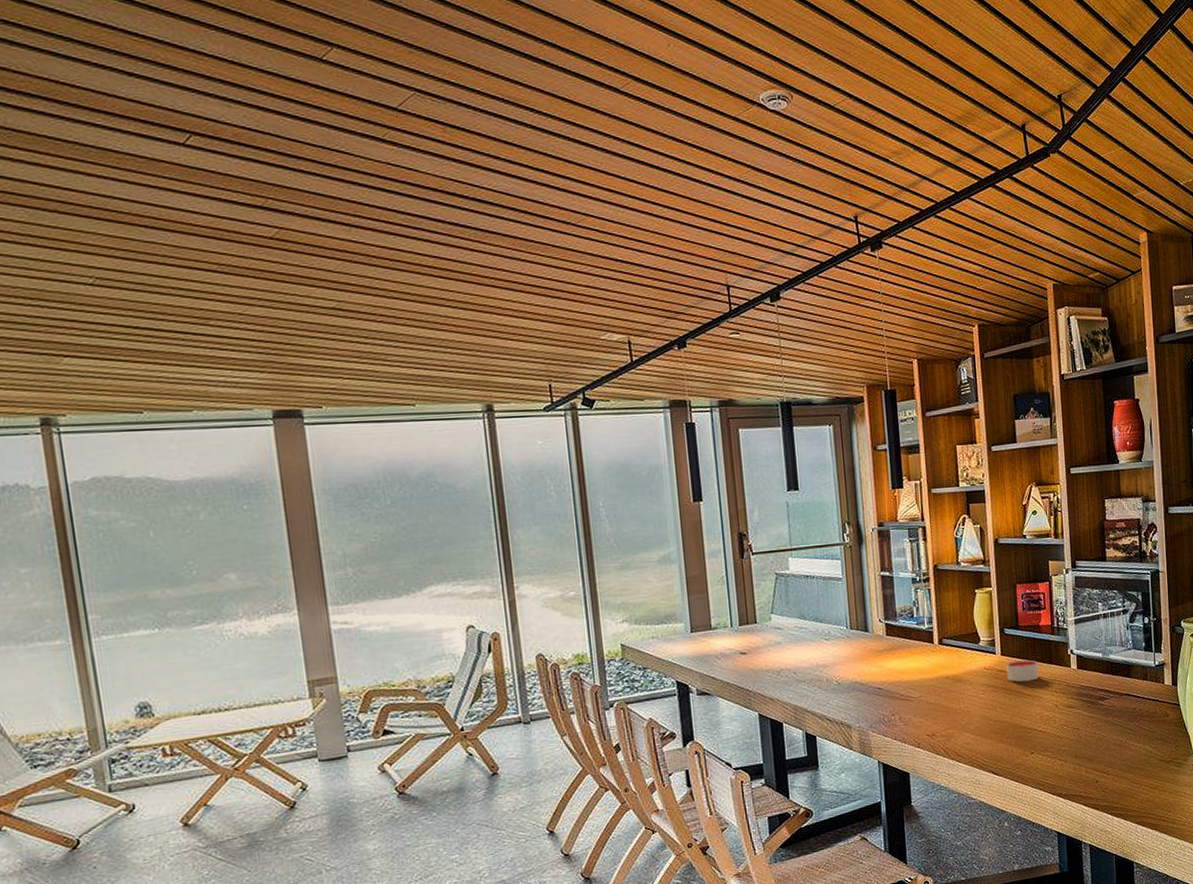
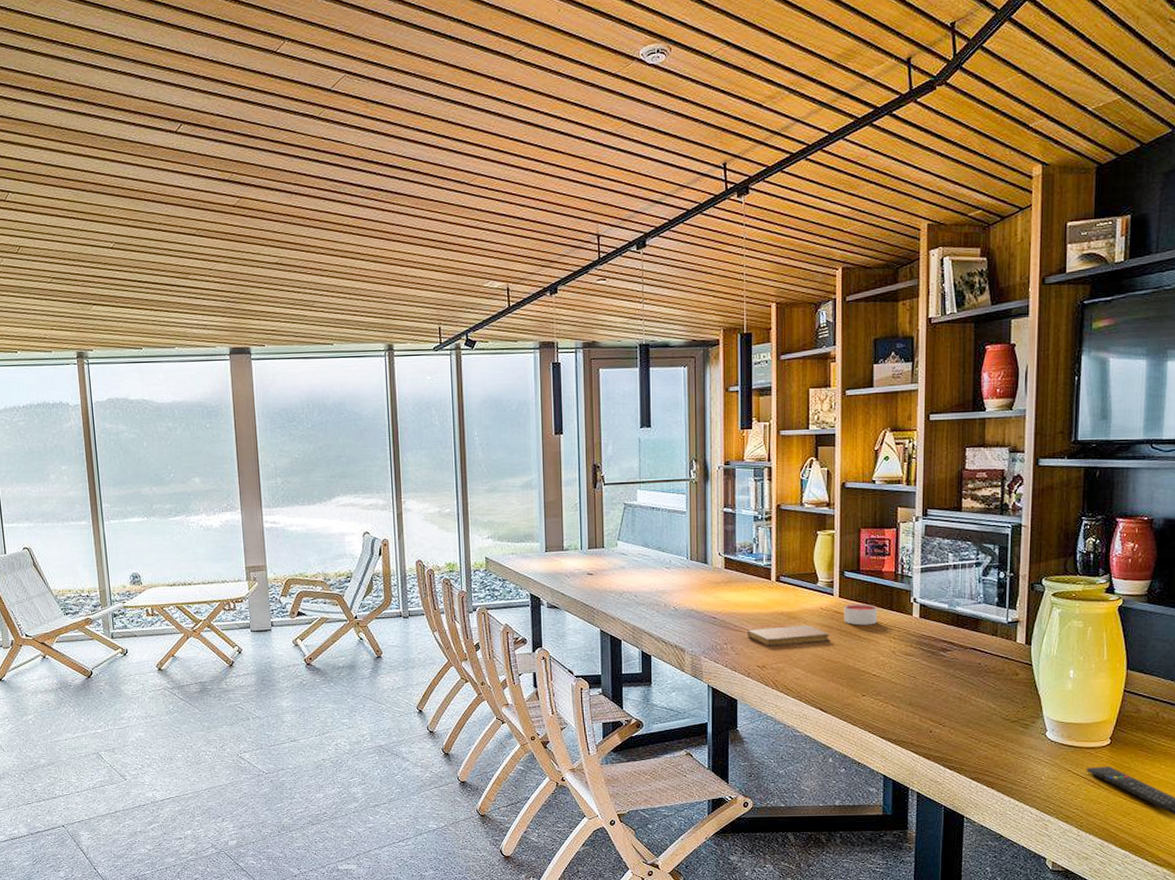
notebook: none [913,686,996,714] -> present [747,624,830,647]

